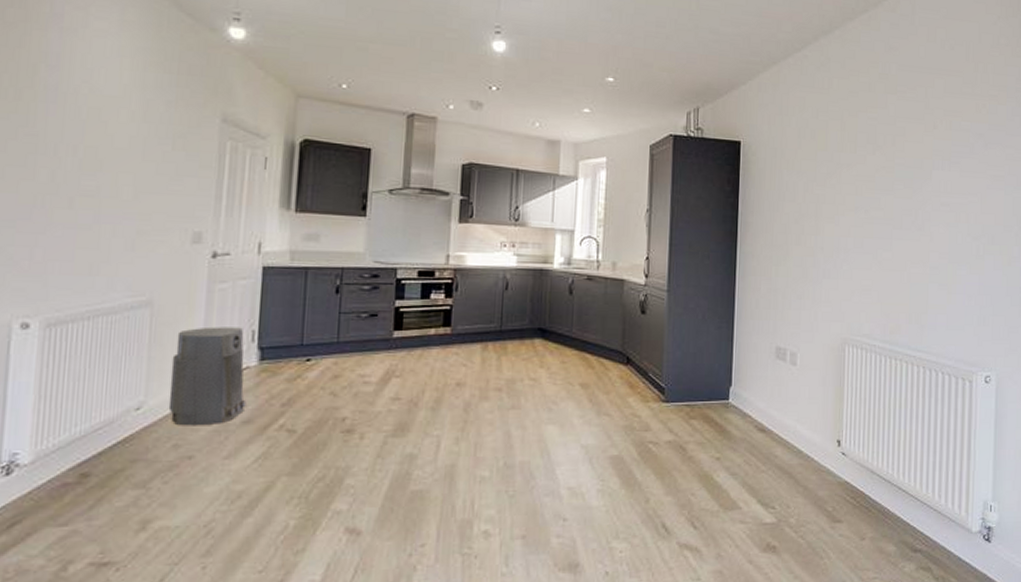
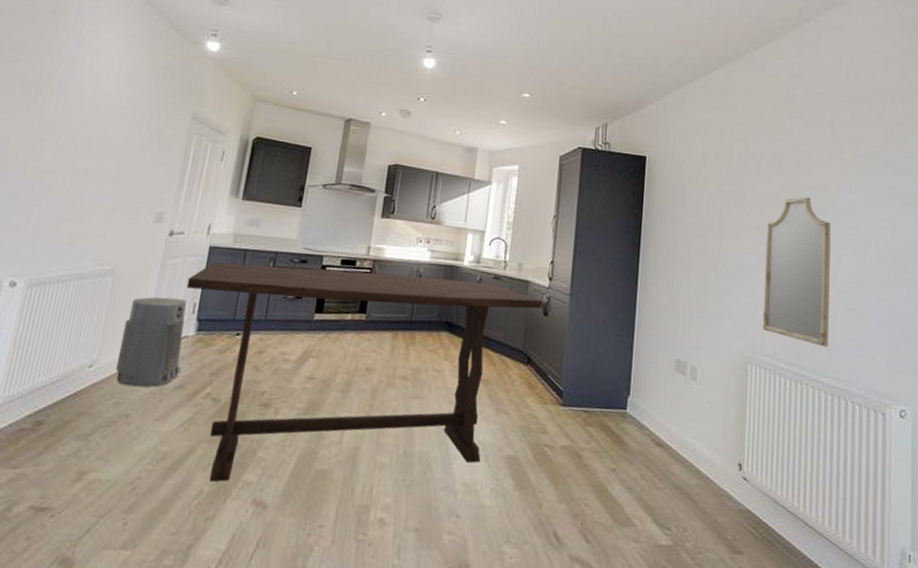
dining table: none [240,282,640,516] -> present [186,262,543,483]
home mirror: none [859,175,924,323] -> present [762,197,831,348]

